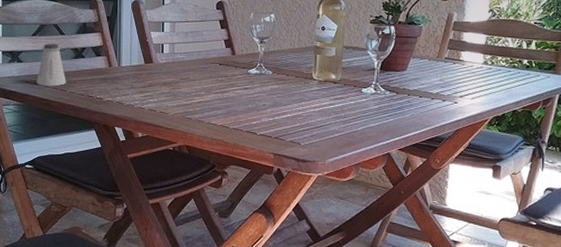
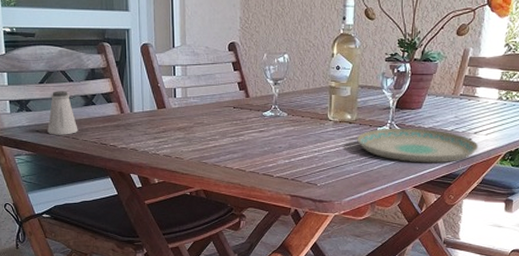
plate: none [341,89,464,126] -> present [357,128,479,163]

